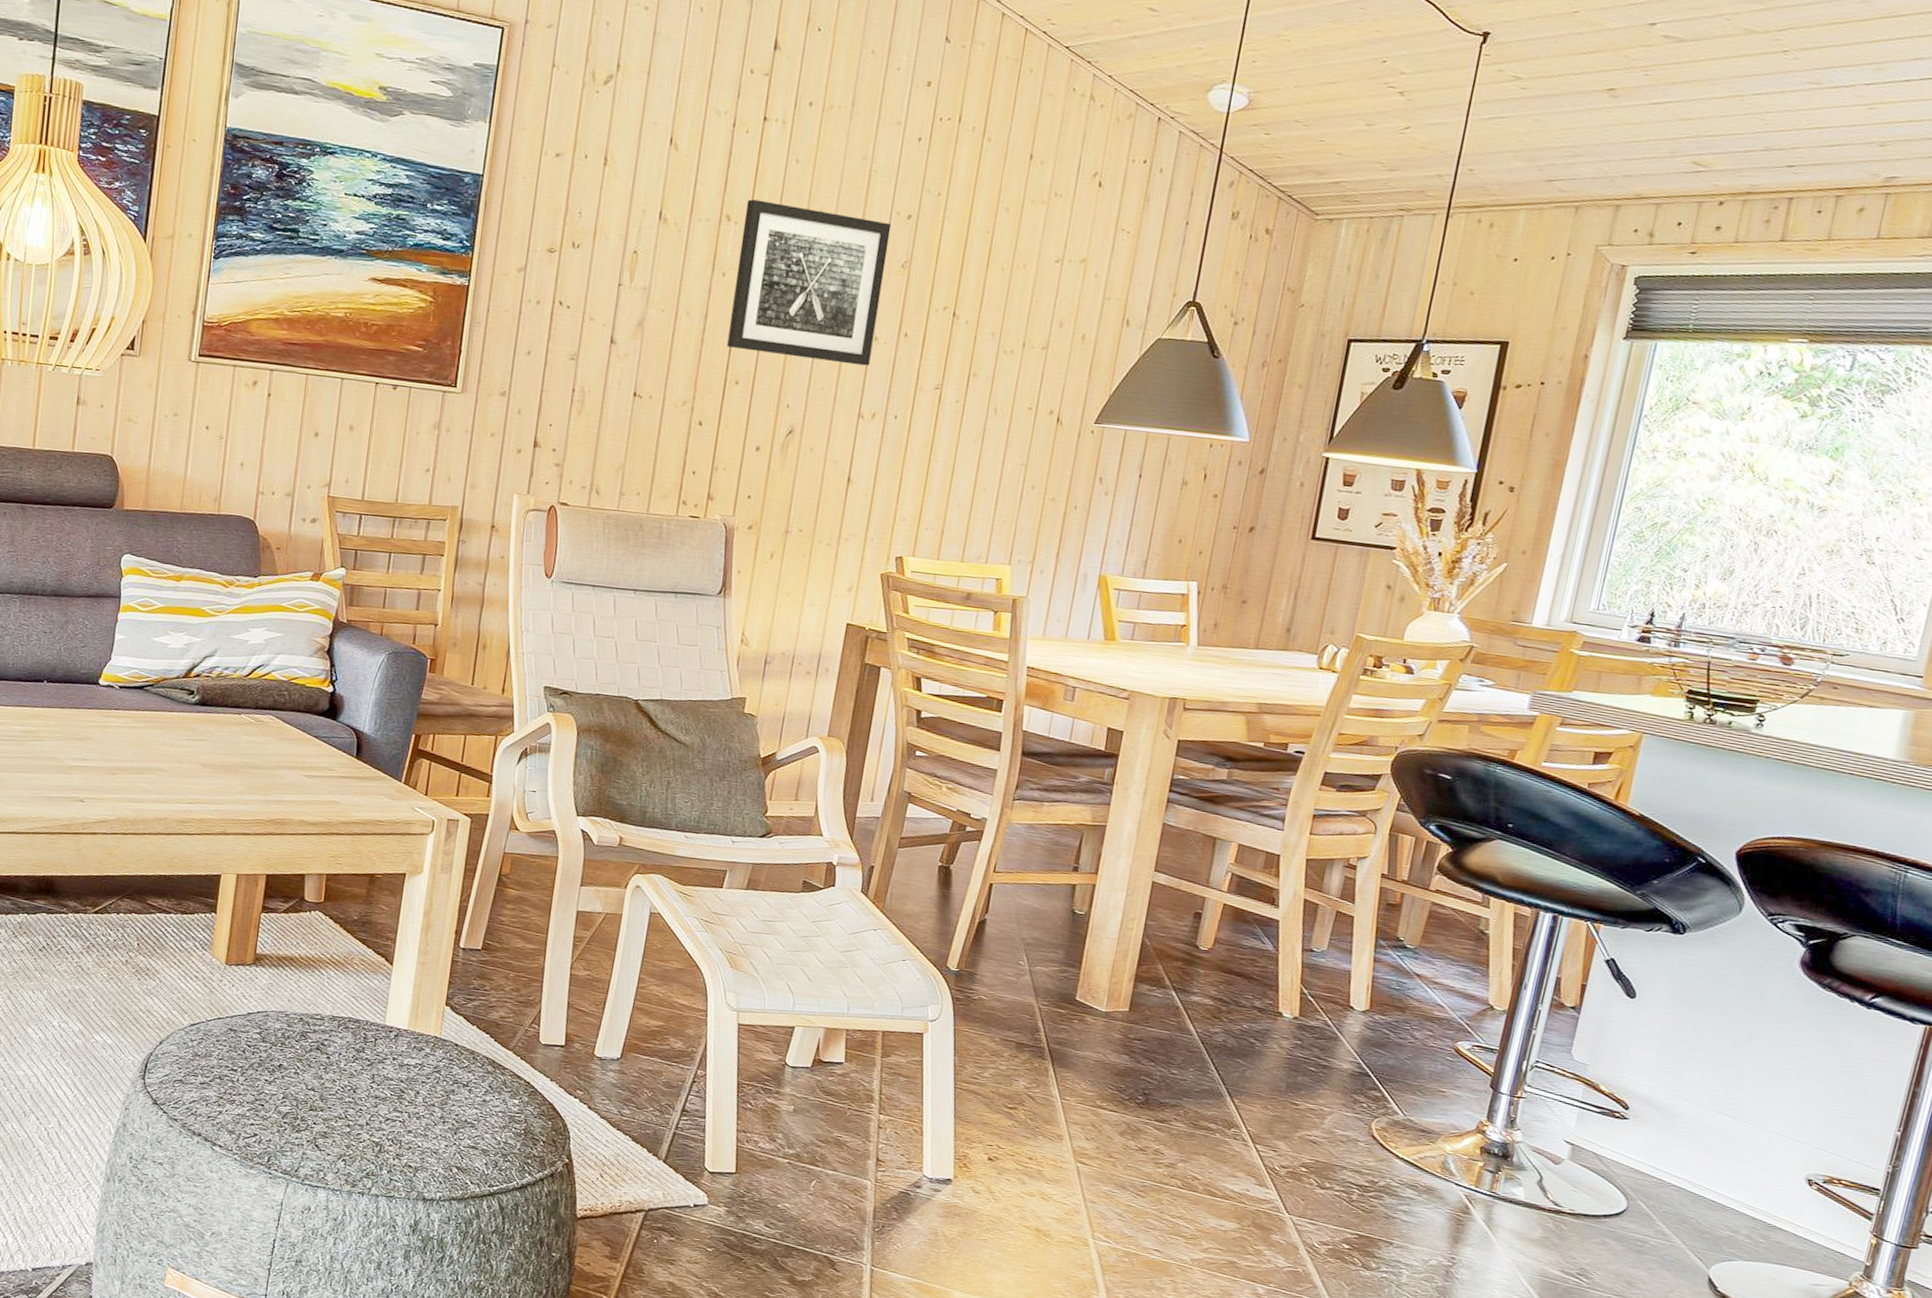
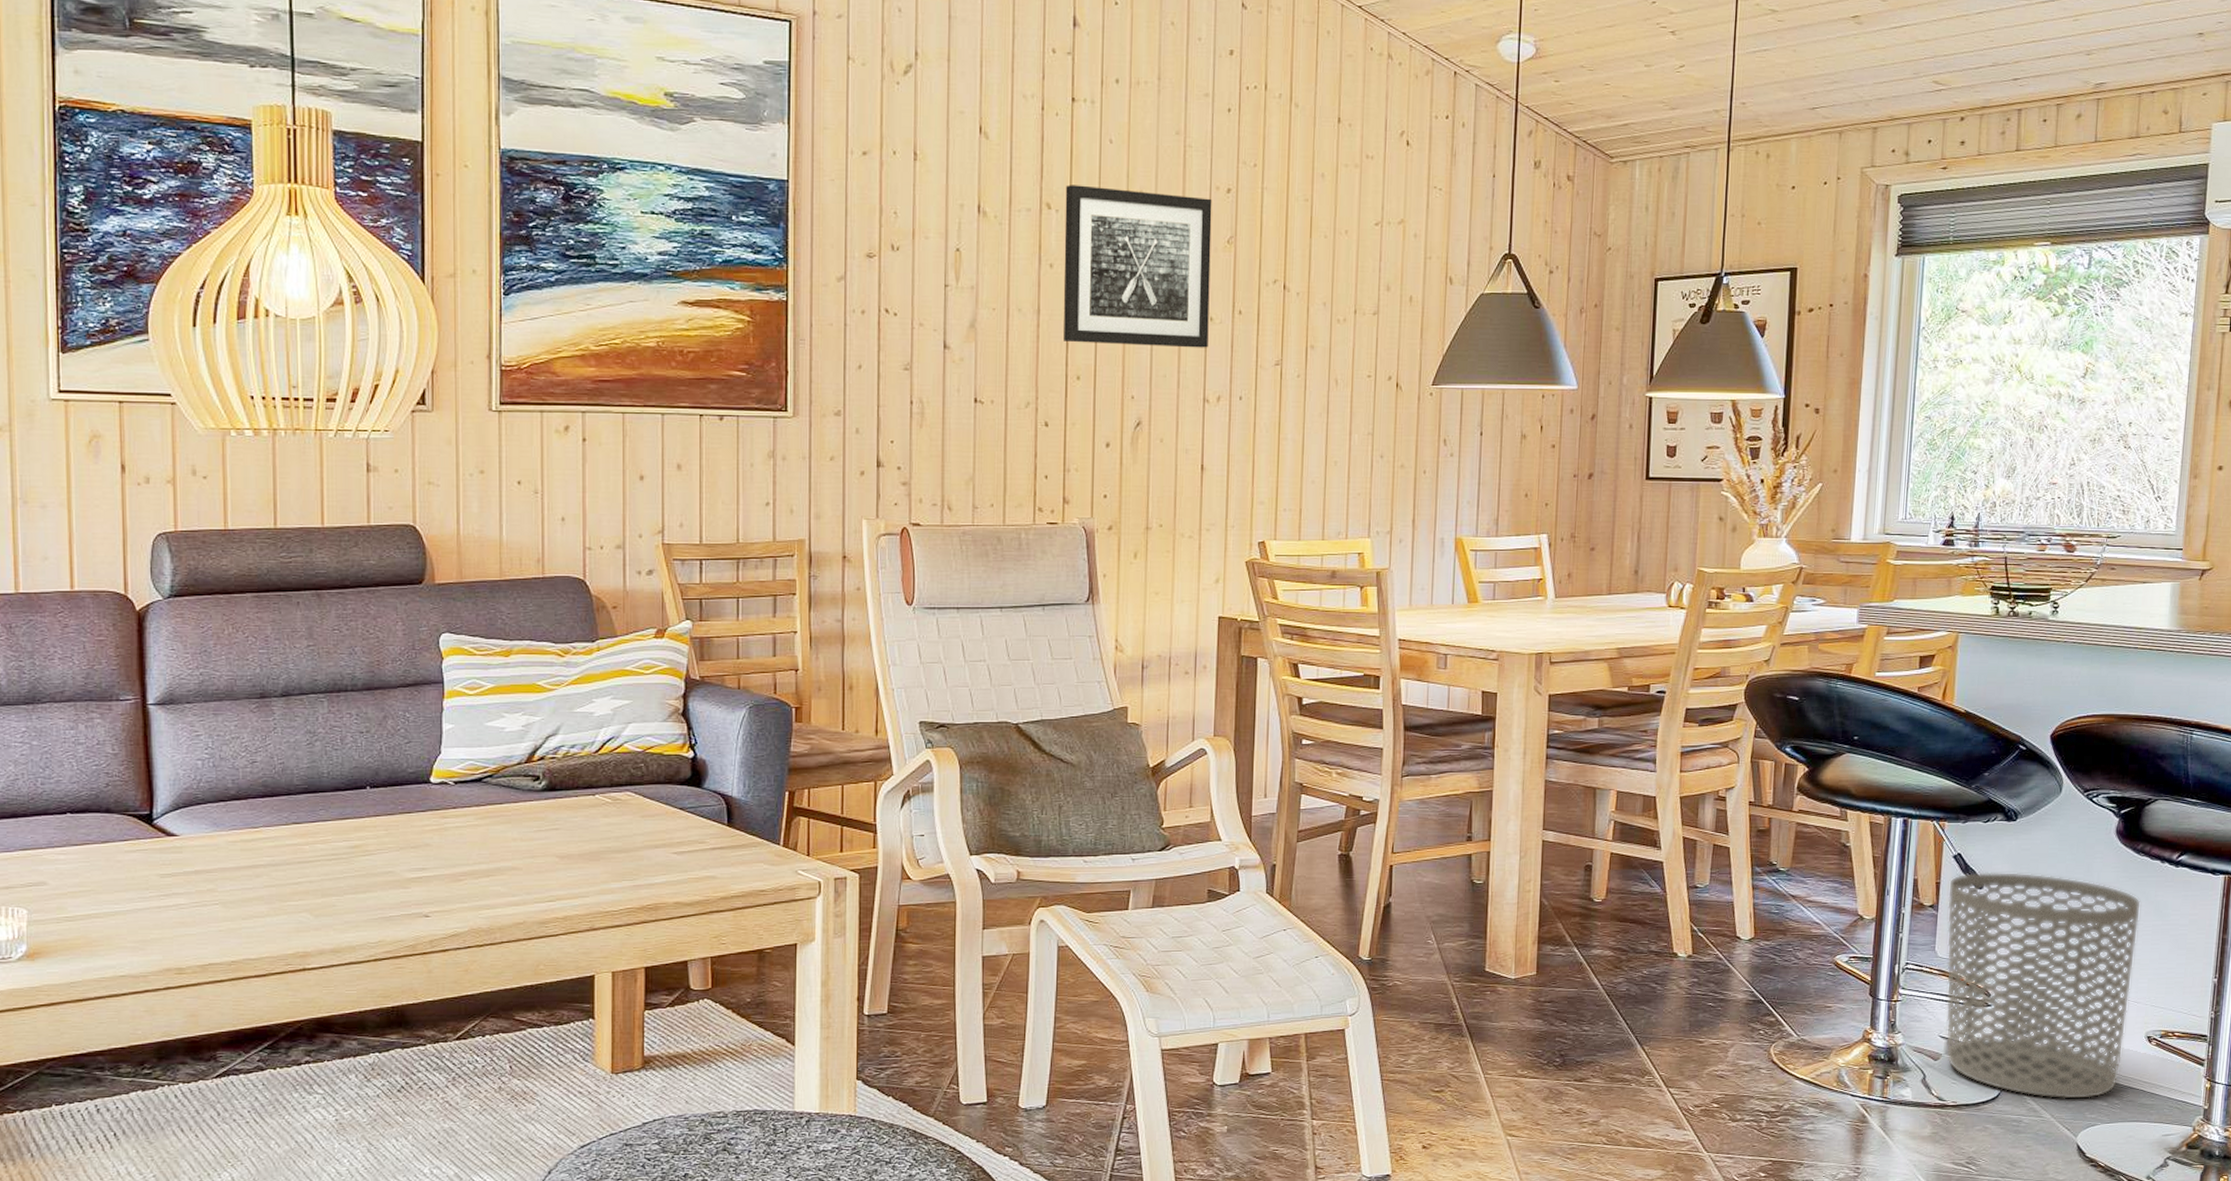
waste bin: none [1569,979,1820,1233] -> present [1946,871,2141,1100]

